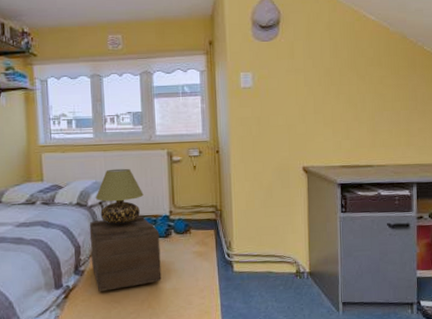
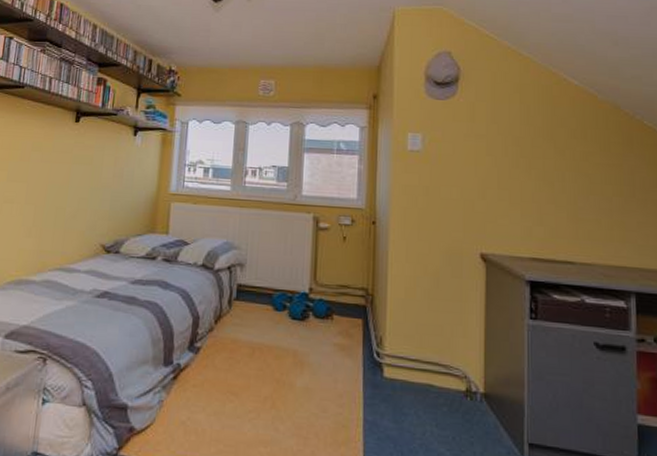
wooden crate: present [89,216,162,291] -> none [210,288,295,378]
table lamp: present [95,168,144,224] -> none [223,229,281,297]

